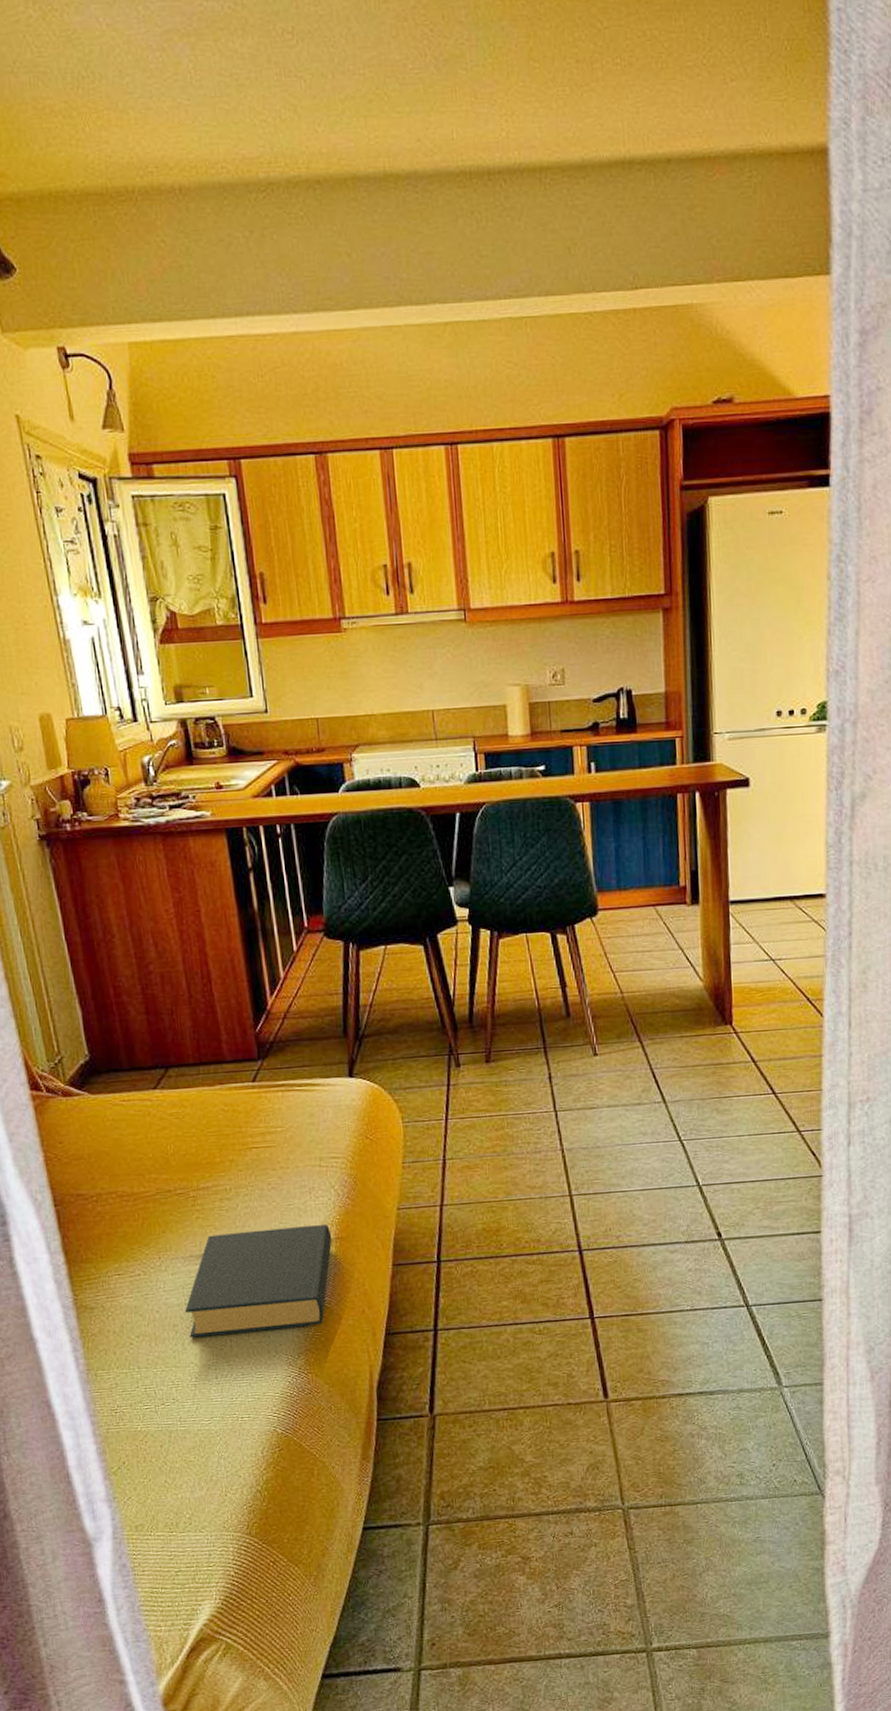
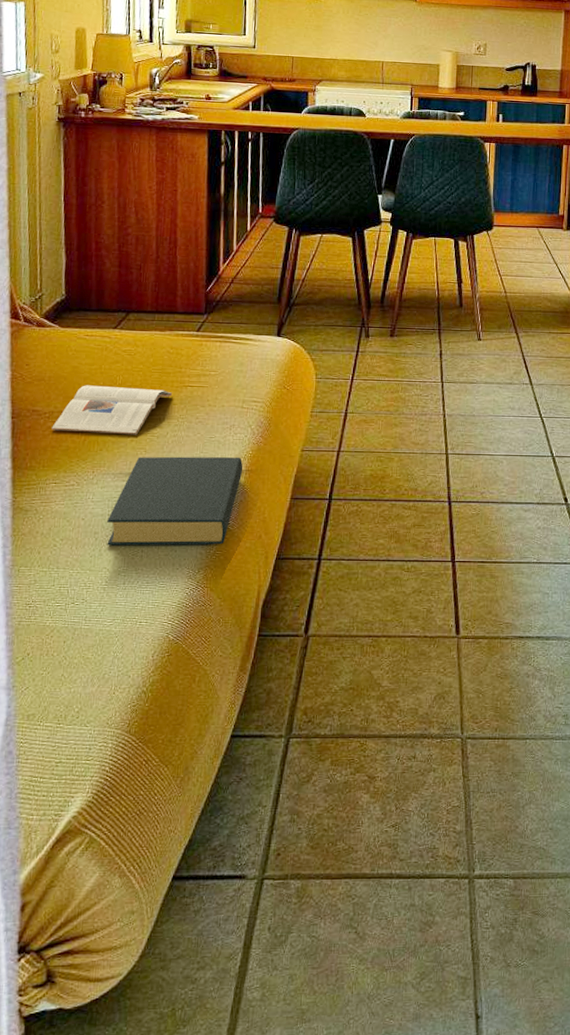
magazine: none [102,1155,235,1216] -> present [51,385,172,435]

